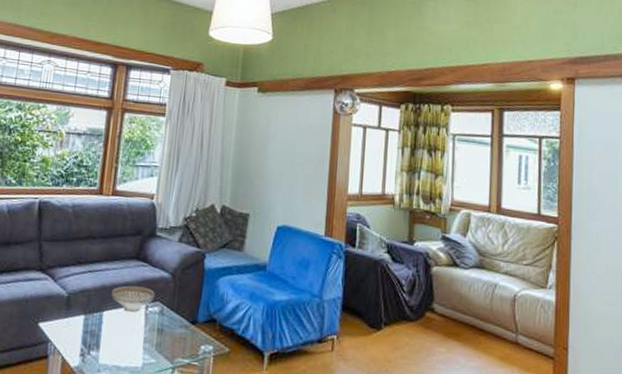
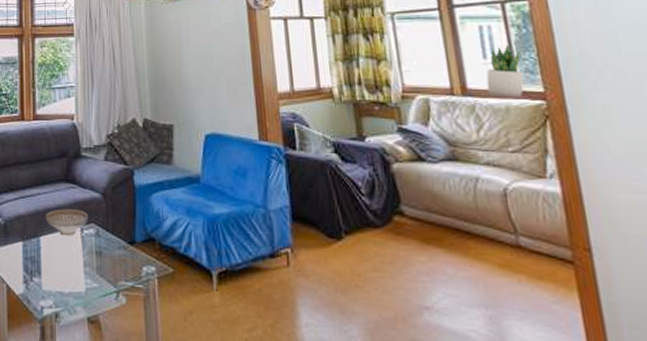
planter: none [516,174,547,220] -> present [486,44,524,98]

